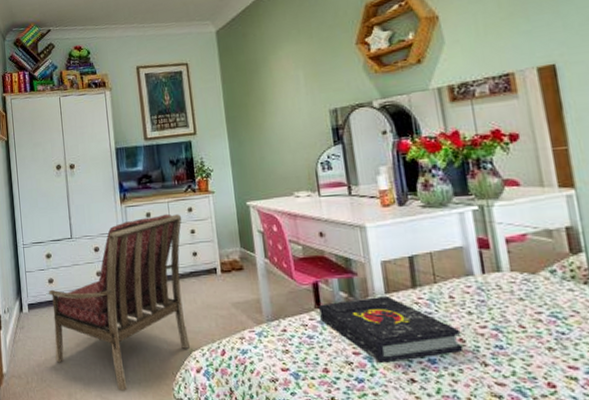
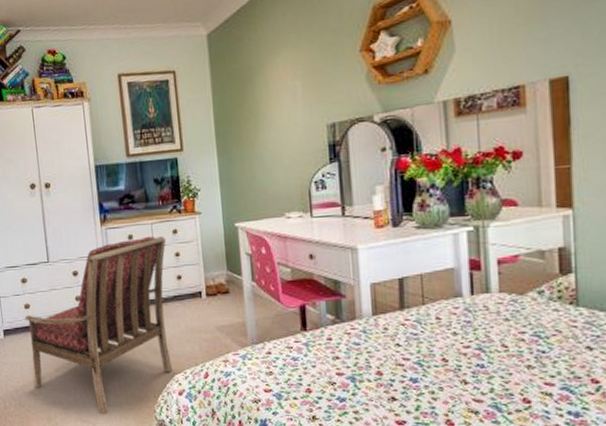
book: present [319,295,464,363] -> none [305,317,446,382]

